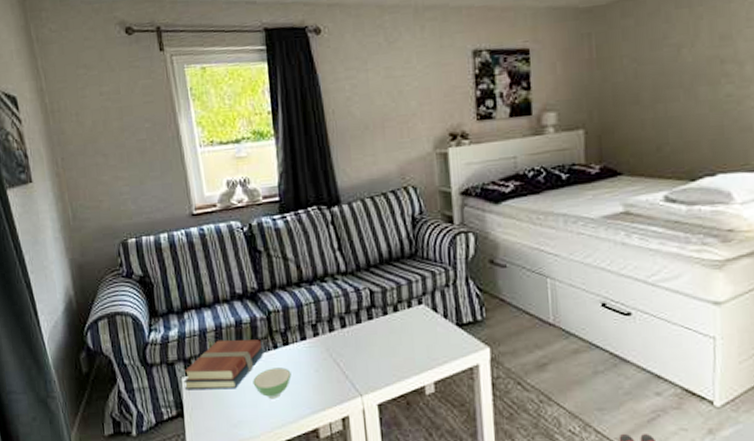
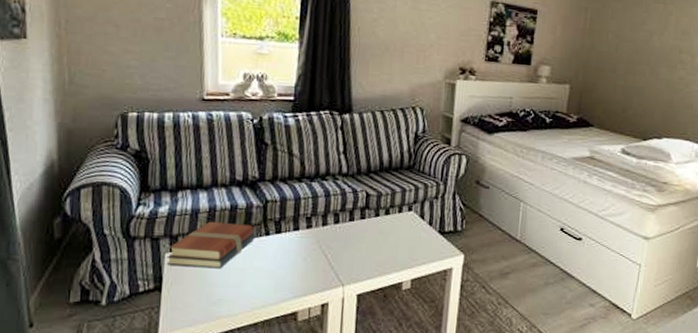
bowl: present [253,367,292,400] -> none [239,253,279,282]

